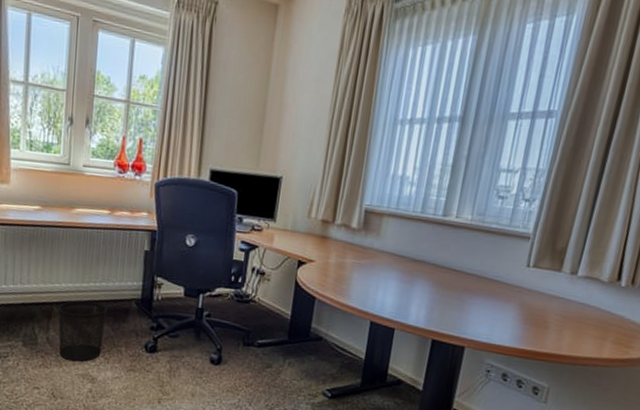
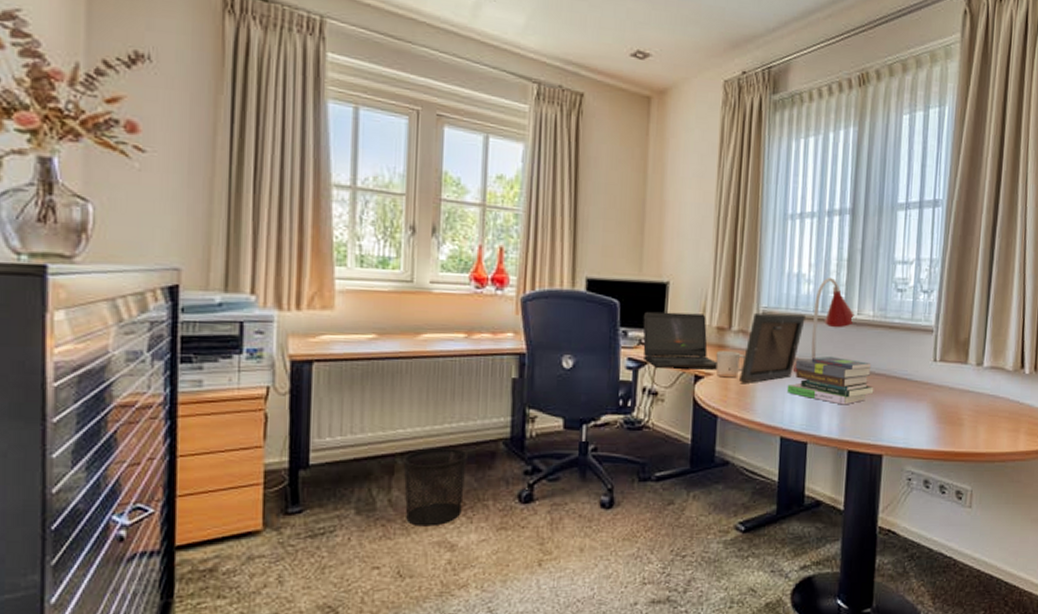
laptop computer: none [255,201,320,257] -> present [643,311,717,370]
mug: none [317,241,345,266] -> present [715,351,745,378]
picture frame: none [337,209,405,273] -> present [738,312,805,384]
books: none [380,253,464,299] -> present [786,356,874,405]
desk lamp: none [387,180,455,267] -> present [792,277,857,373]

